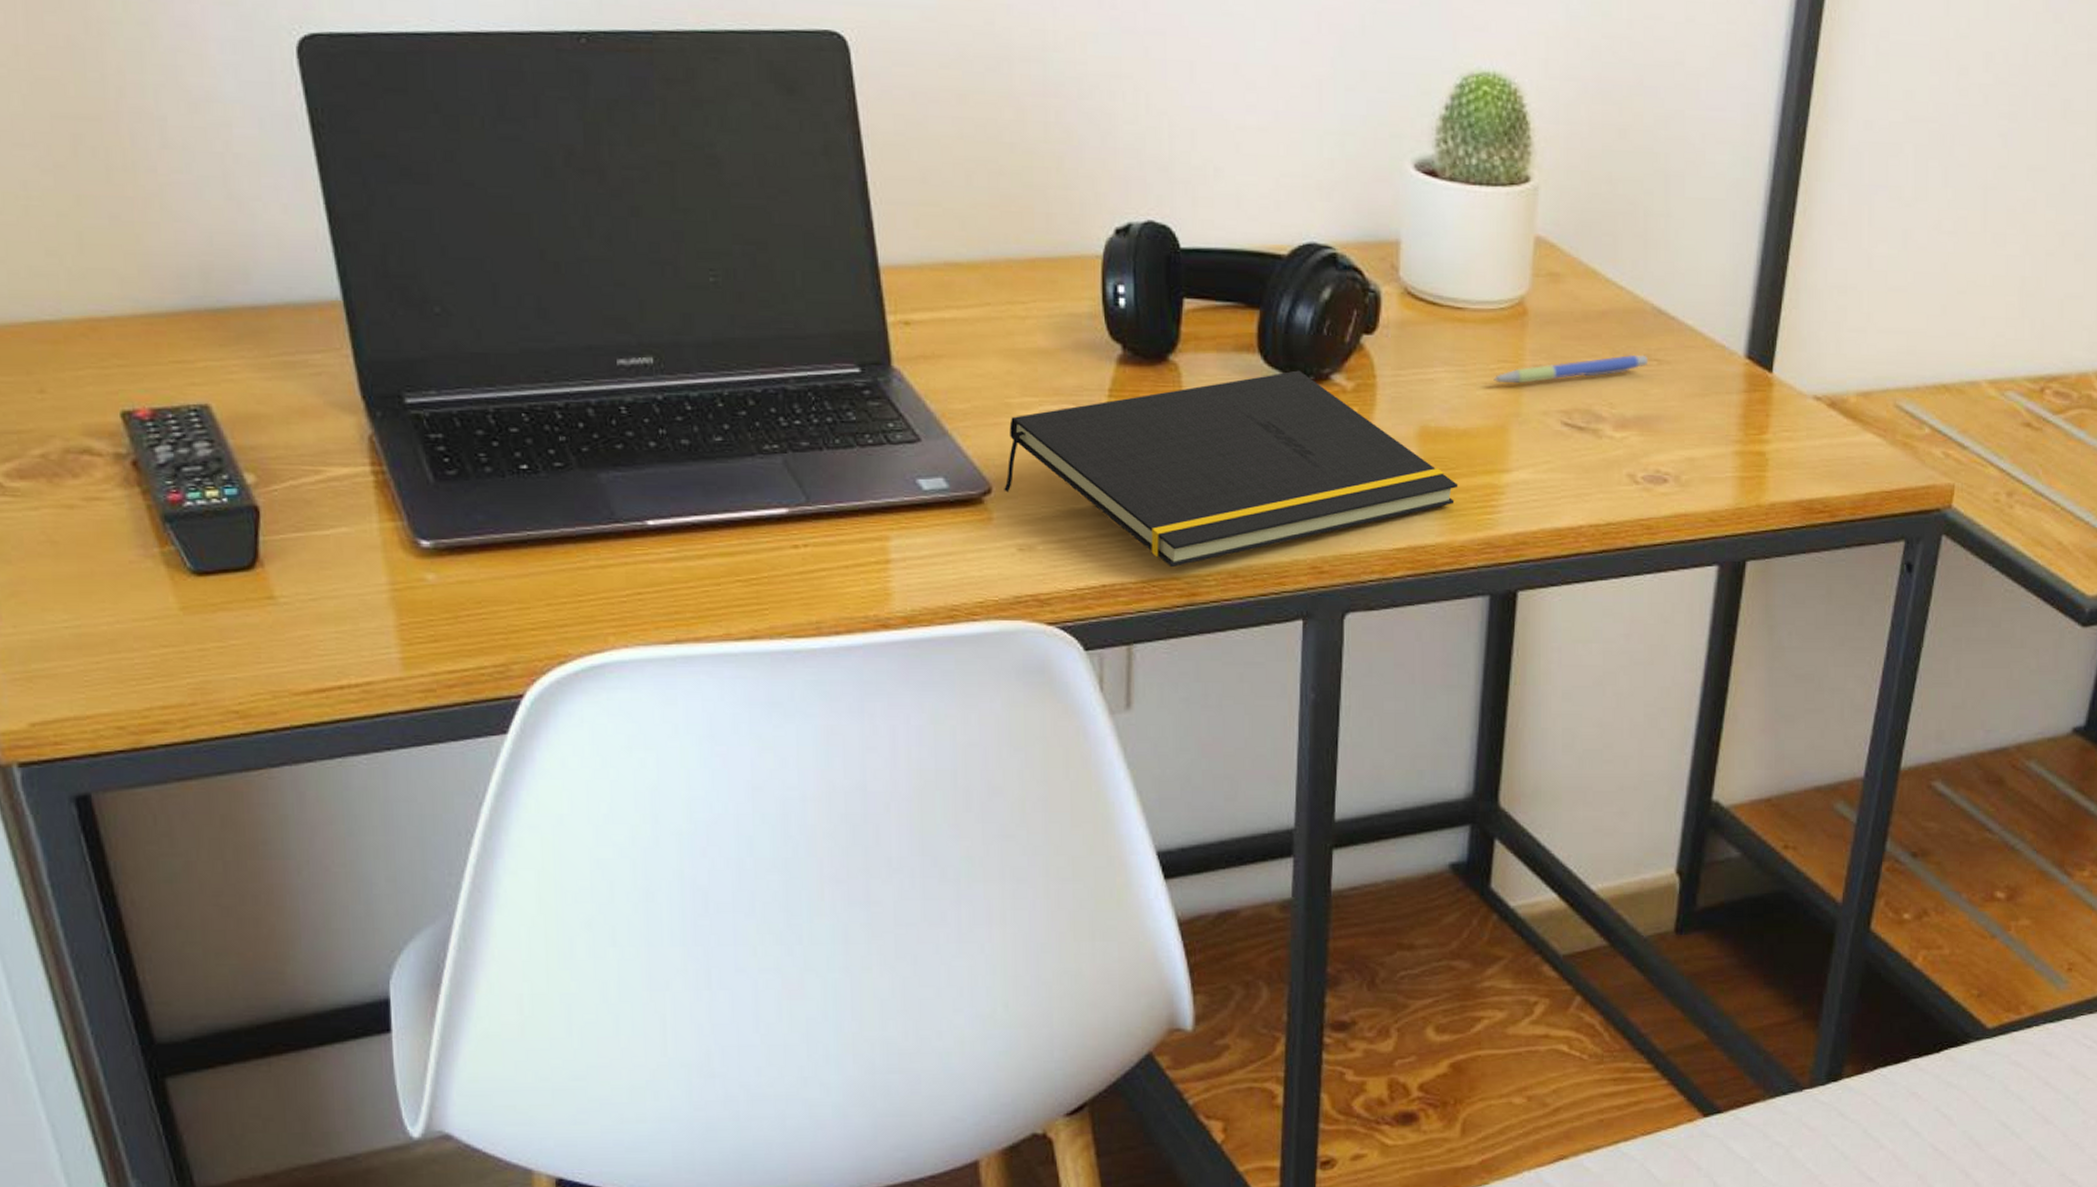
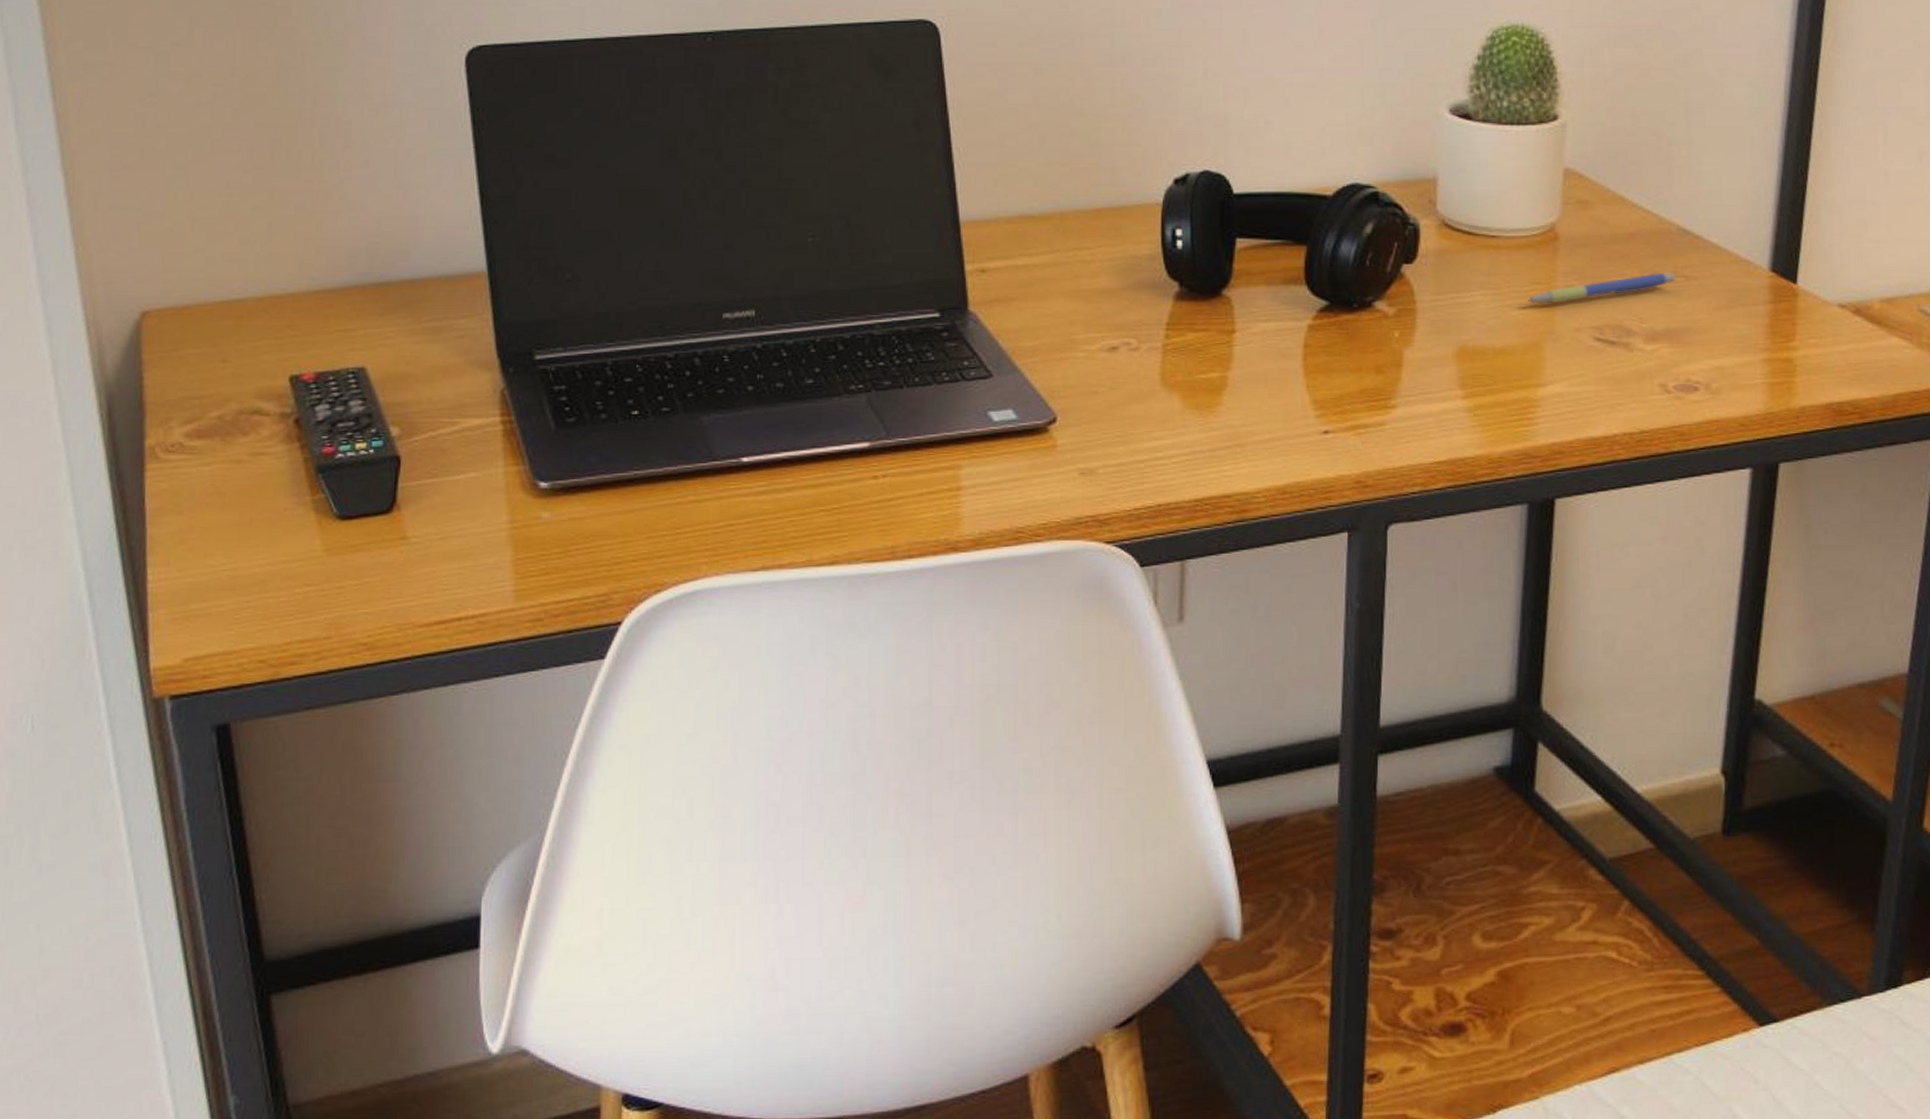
notepad: present [1004,370,1458,568] -> none [1068,299,1496,486]

